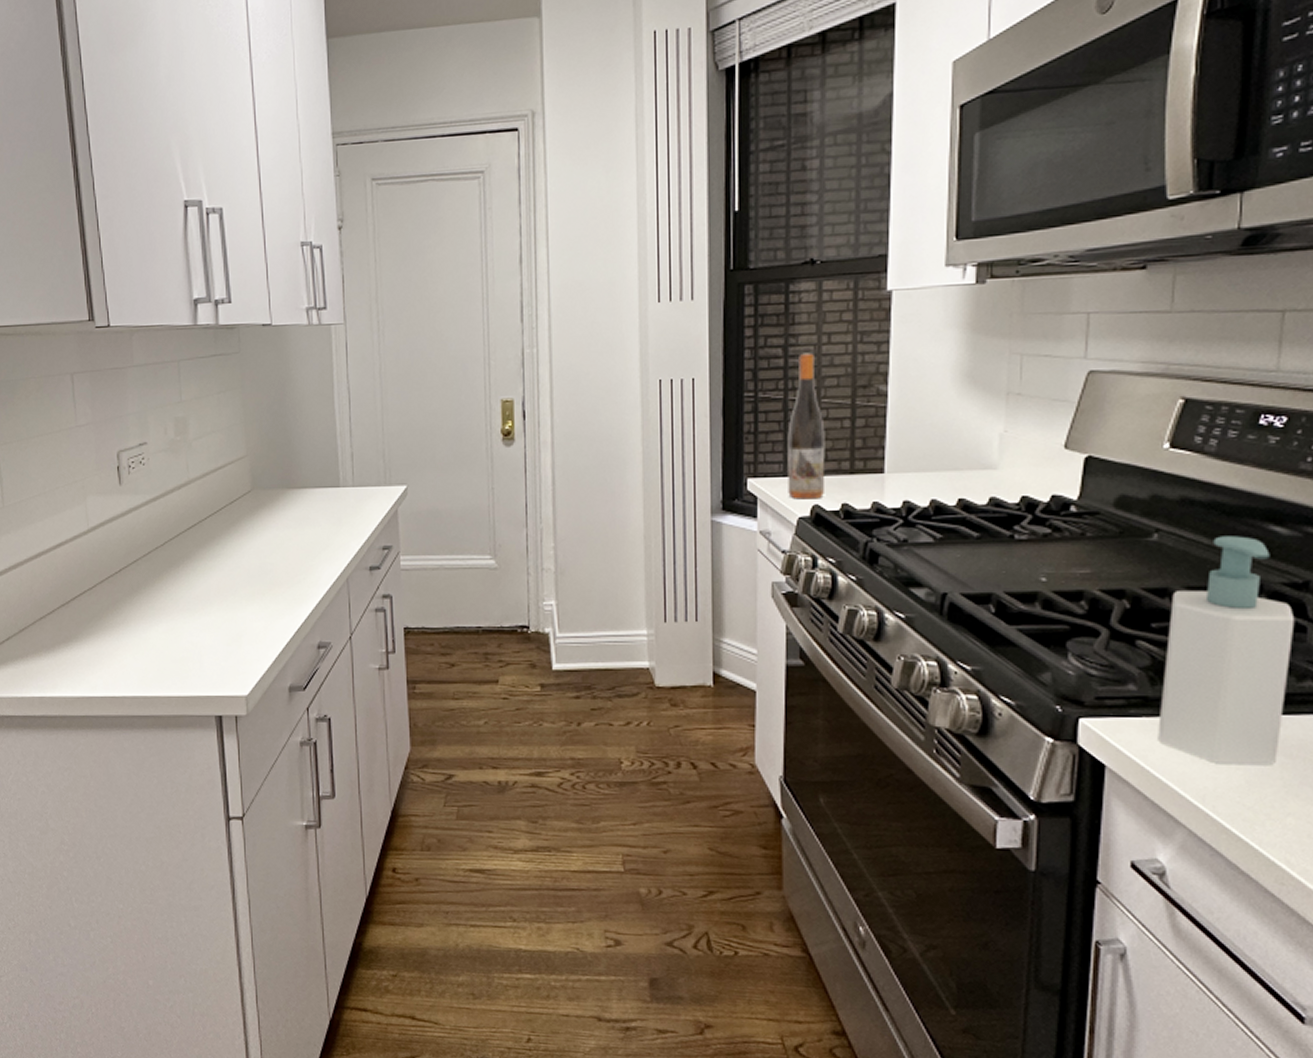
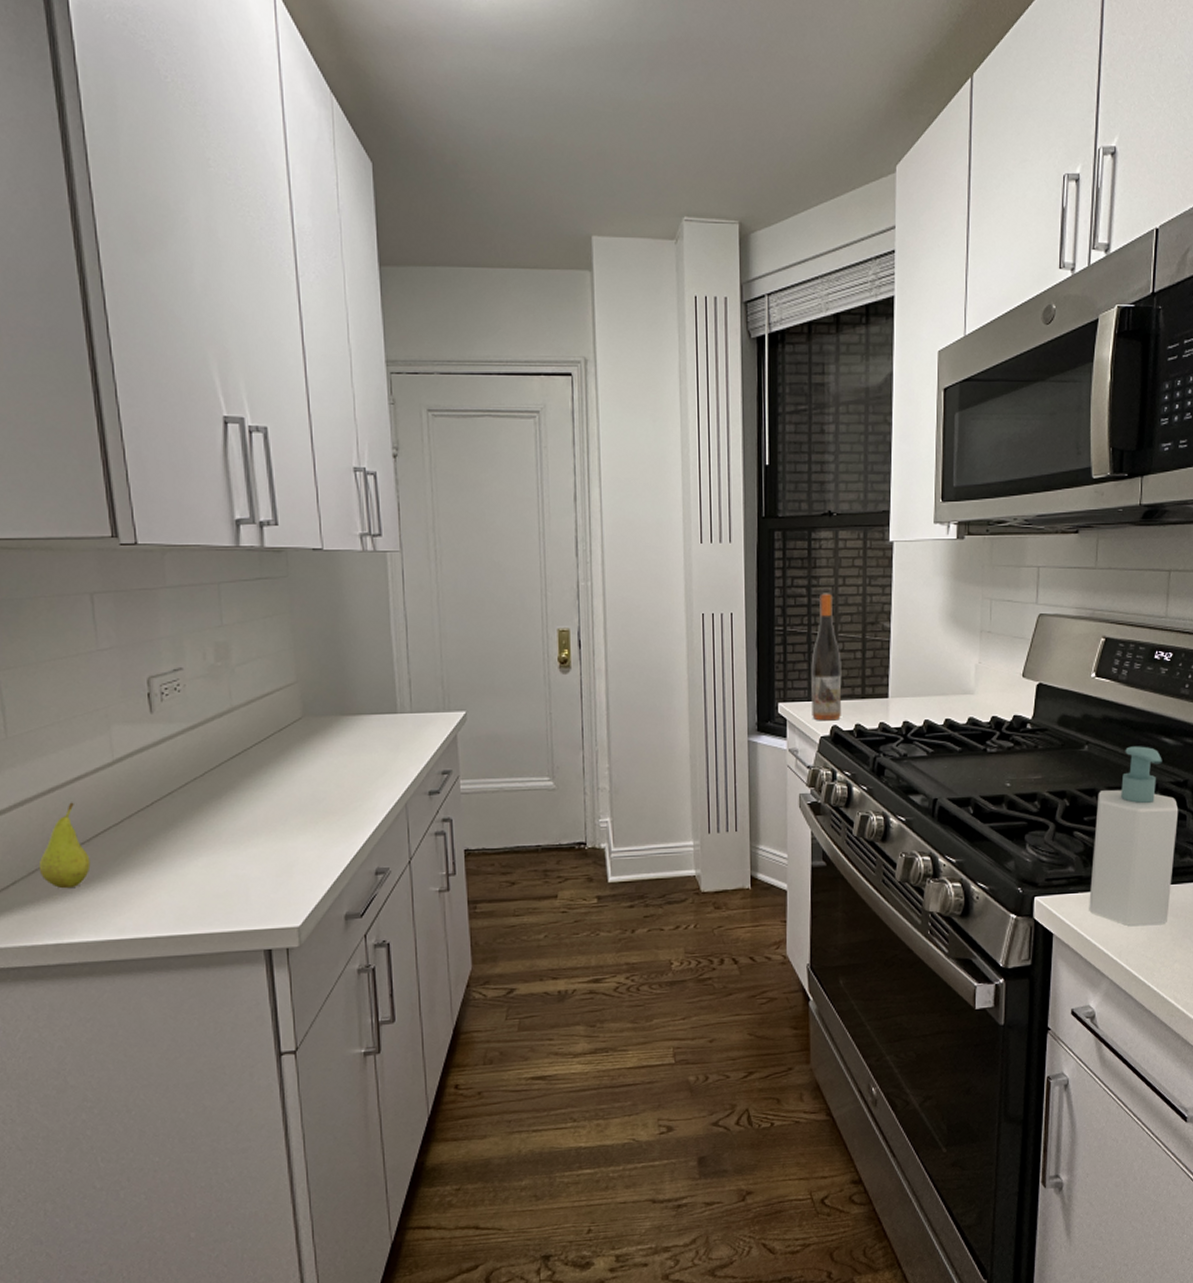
fruit: none [27,567,69,647] -> present [38,802,91,889]

